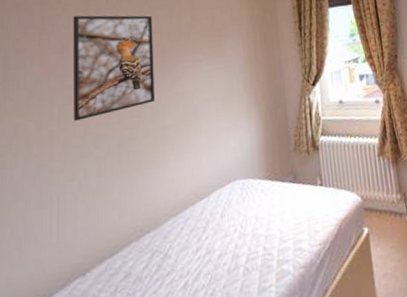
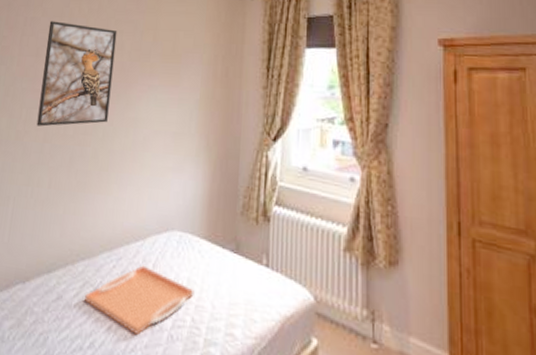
serving tray: none [154,218,263,281] -> present [84,265,194,335]

